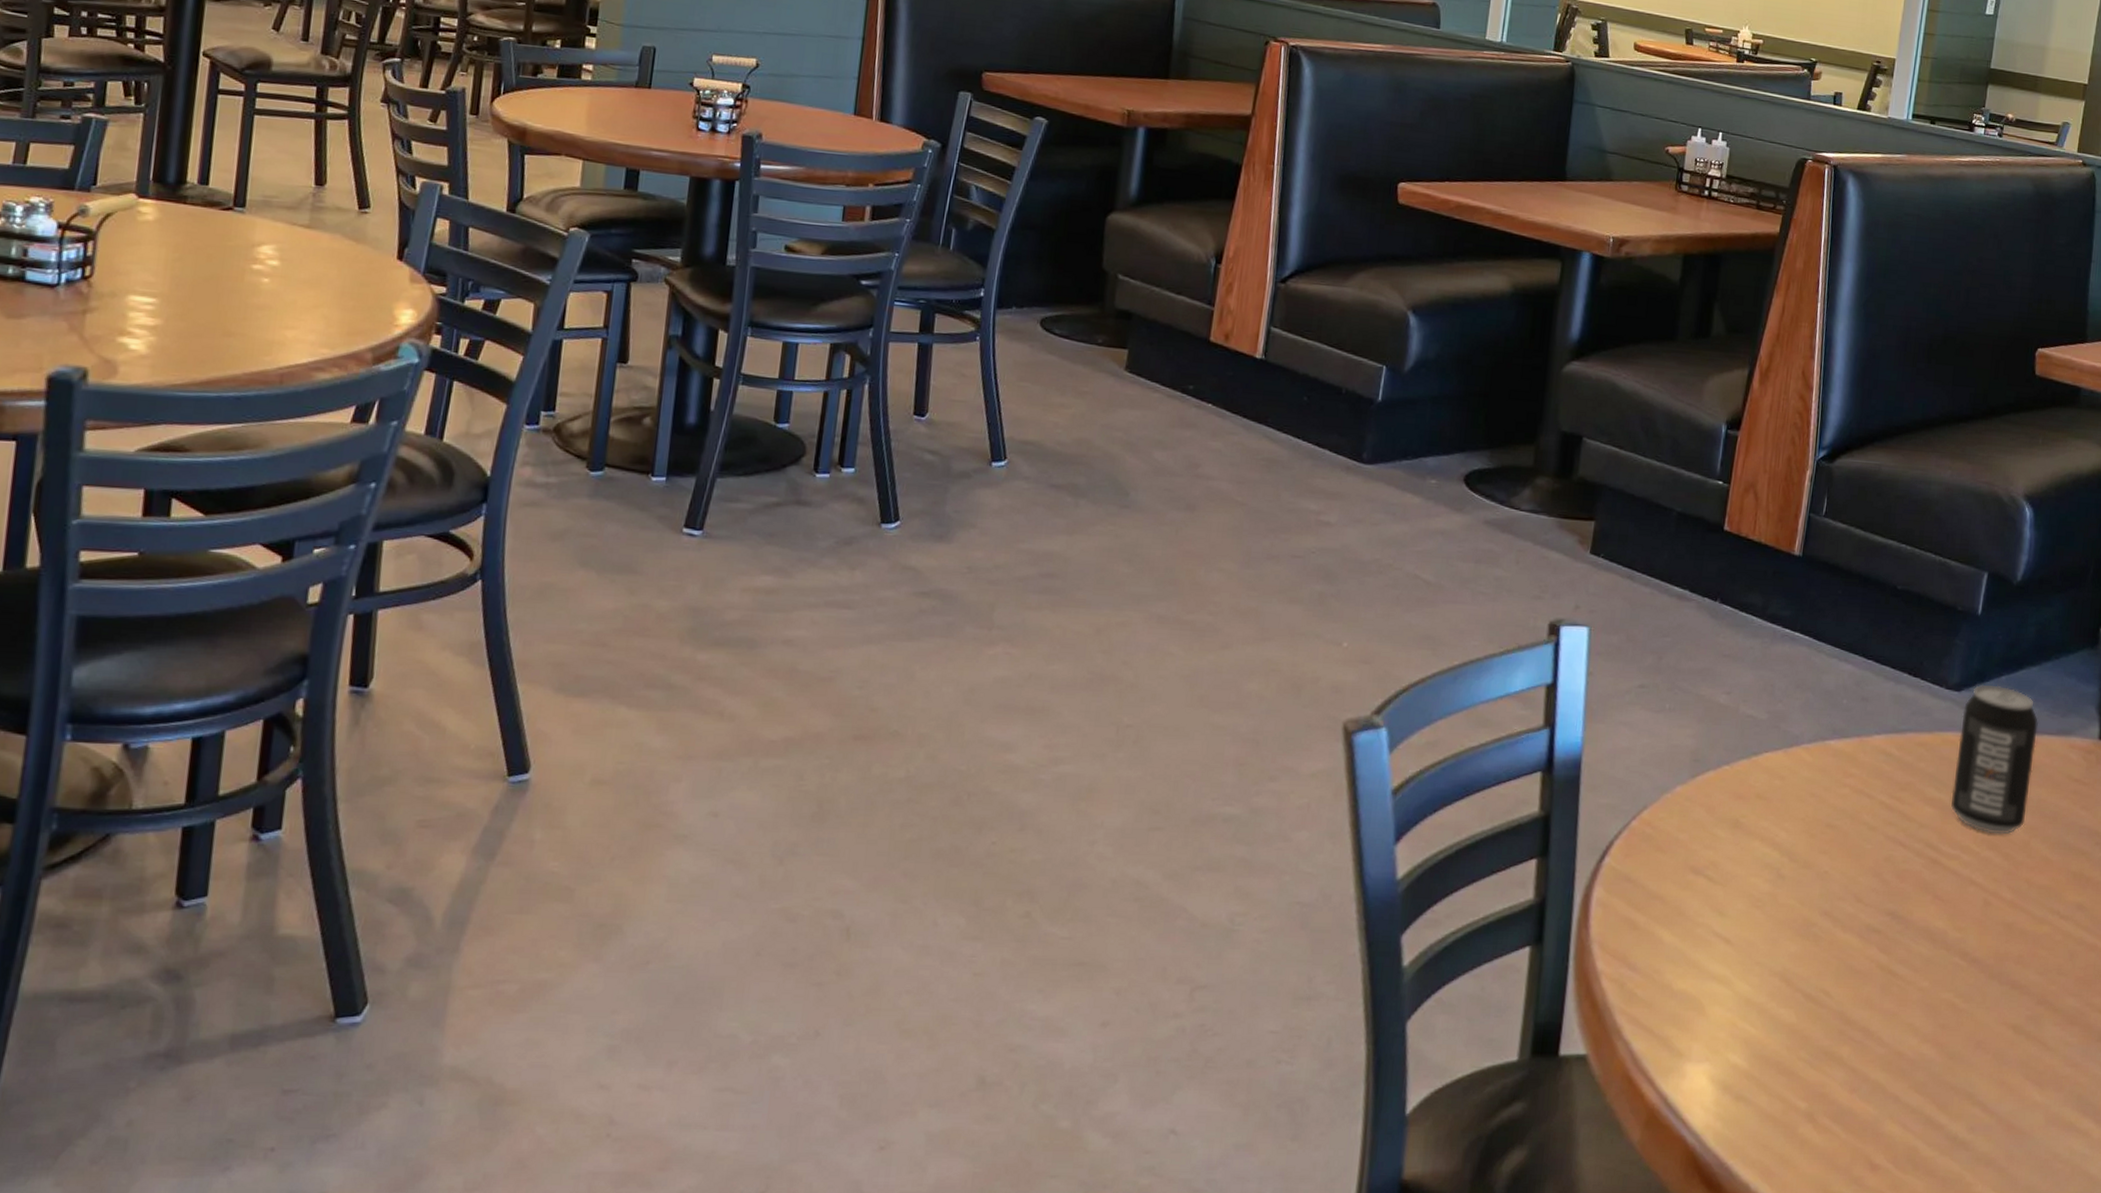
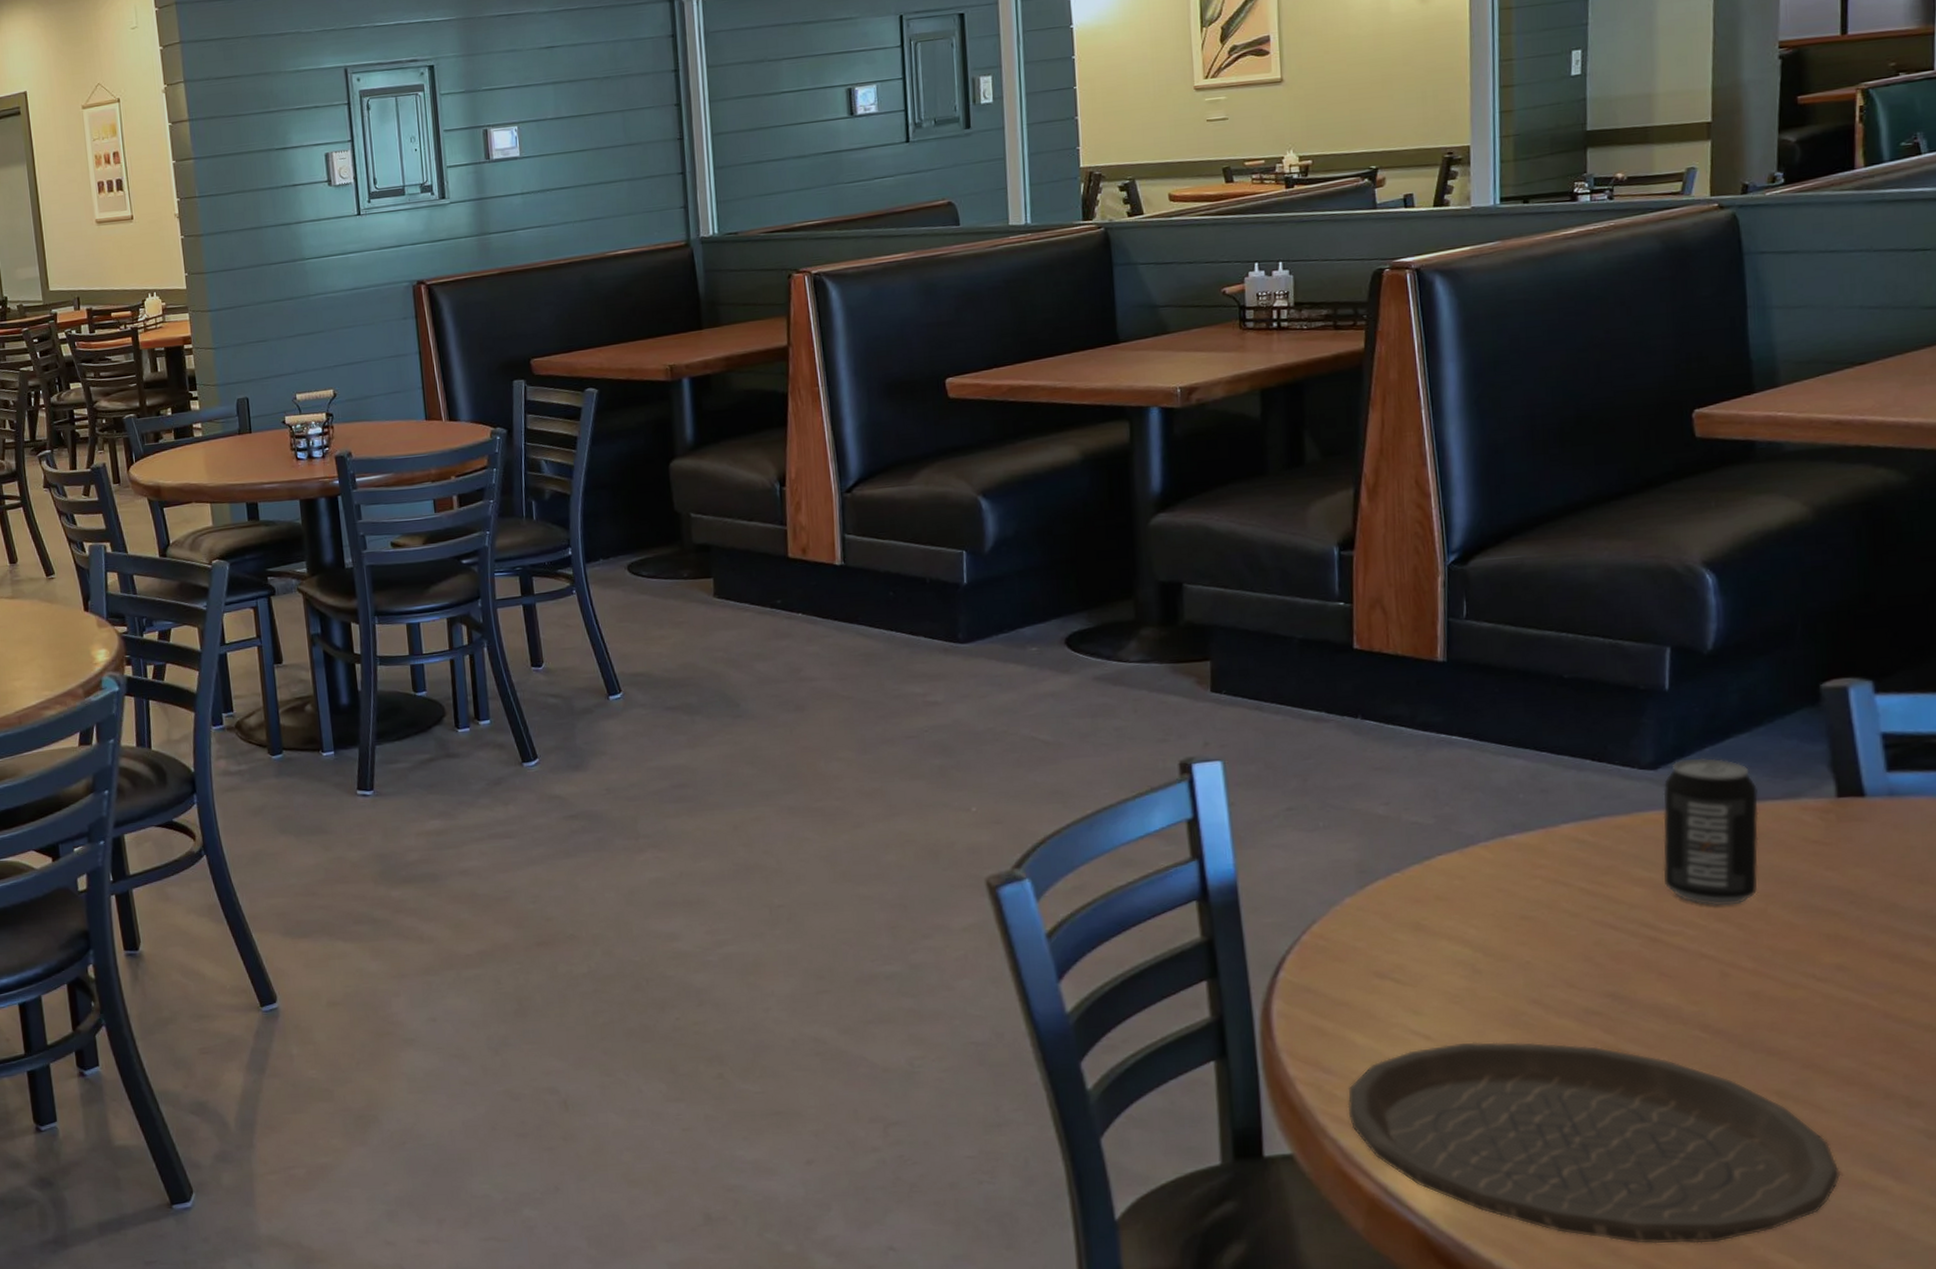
plate: none [1643,950,2054,1177] -> present [1347,1042,1841,1244]

